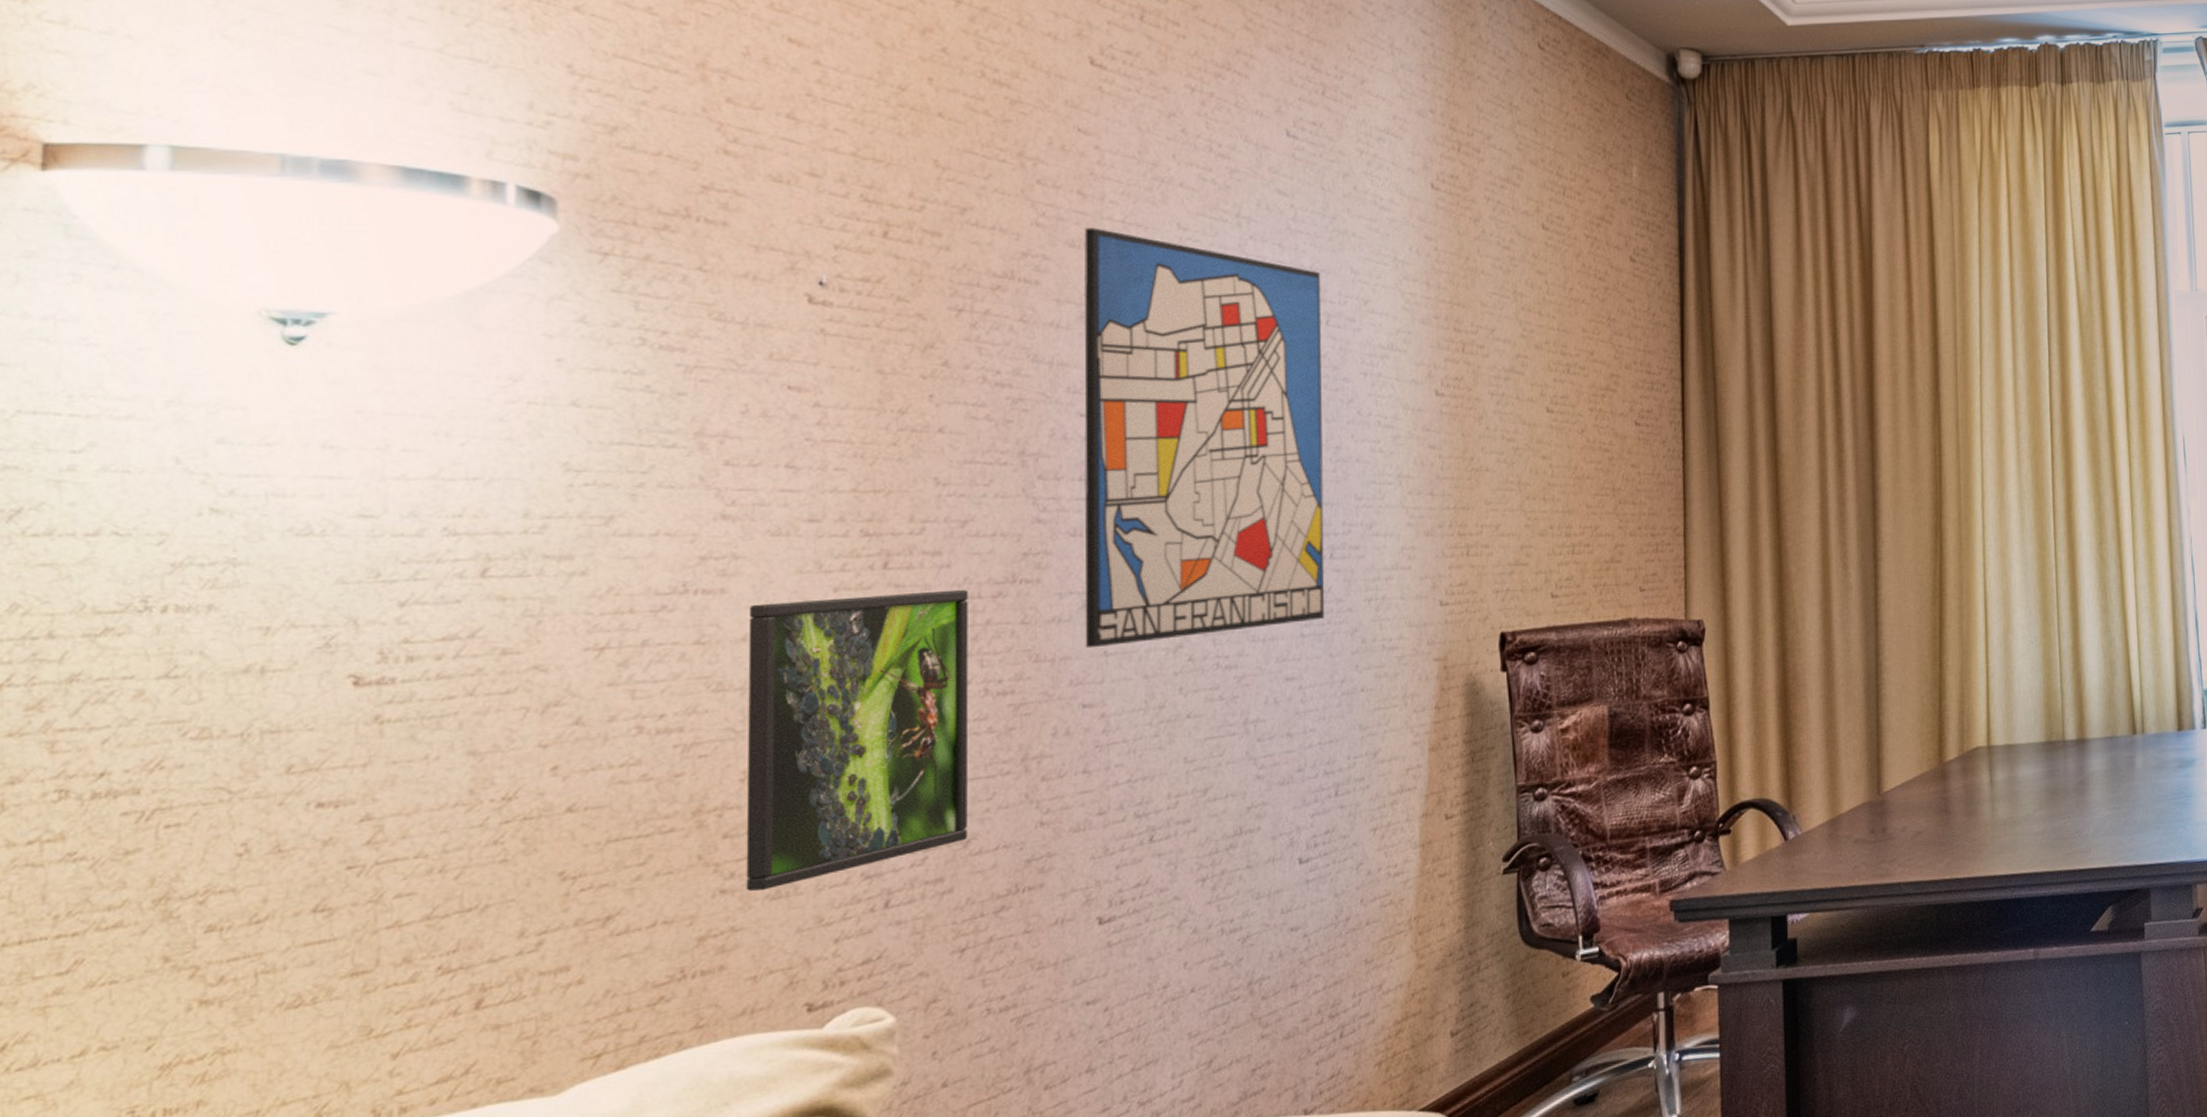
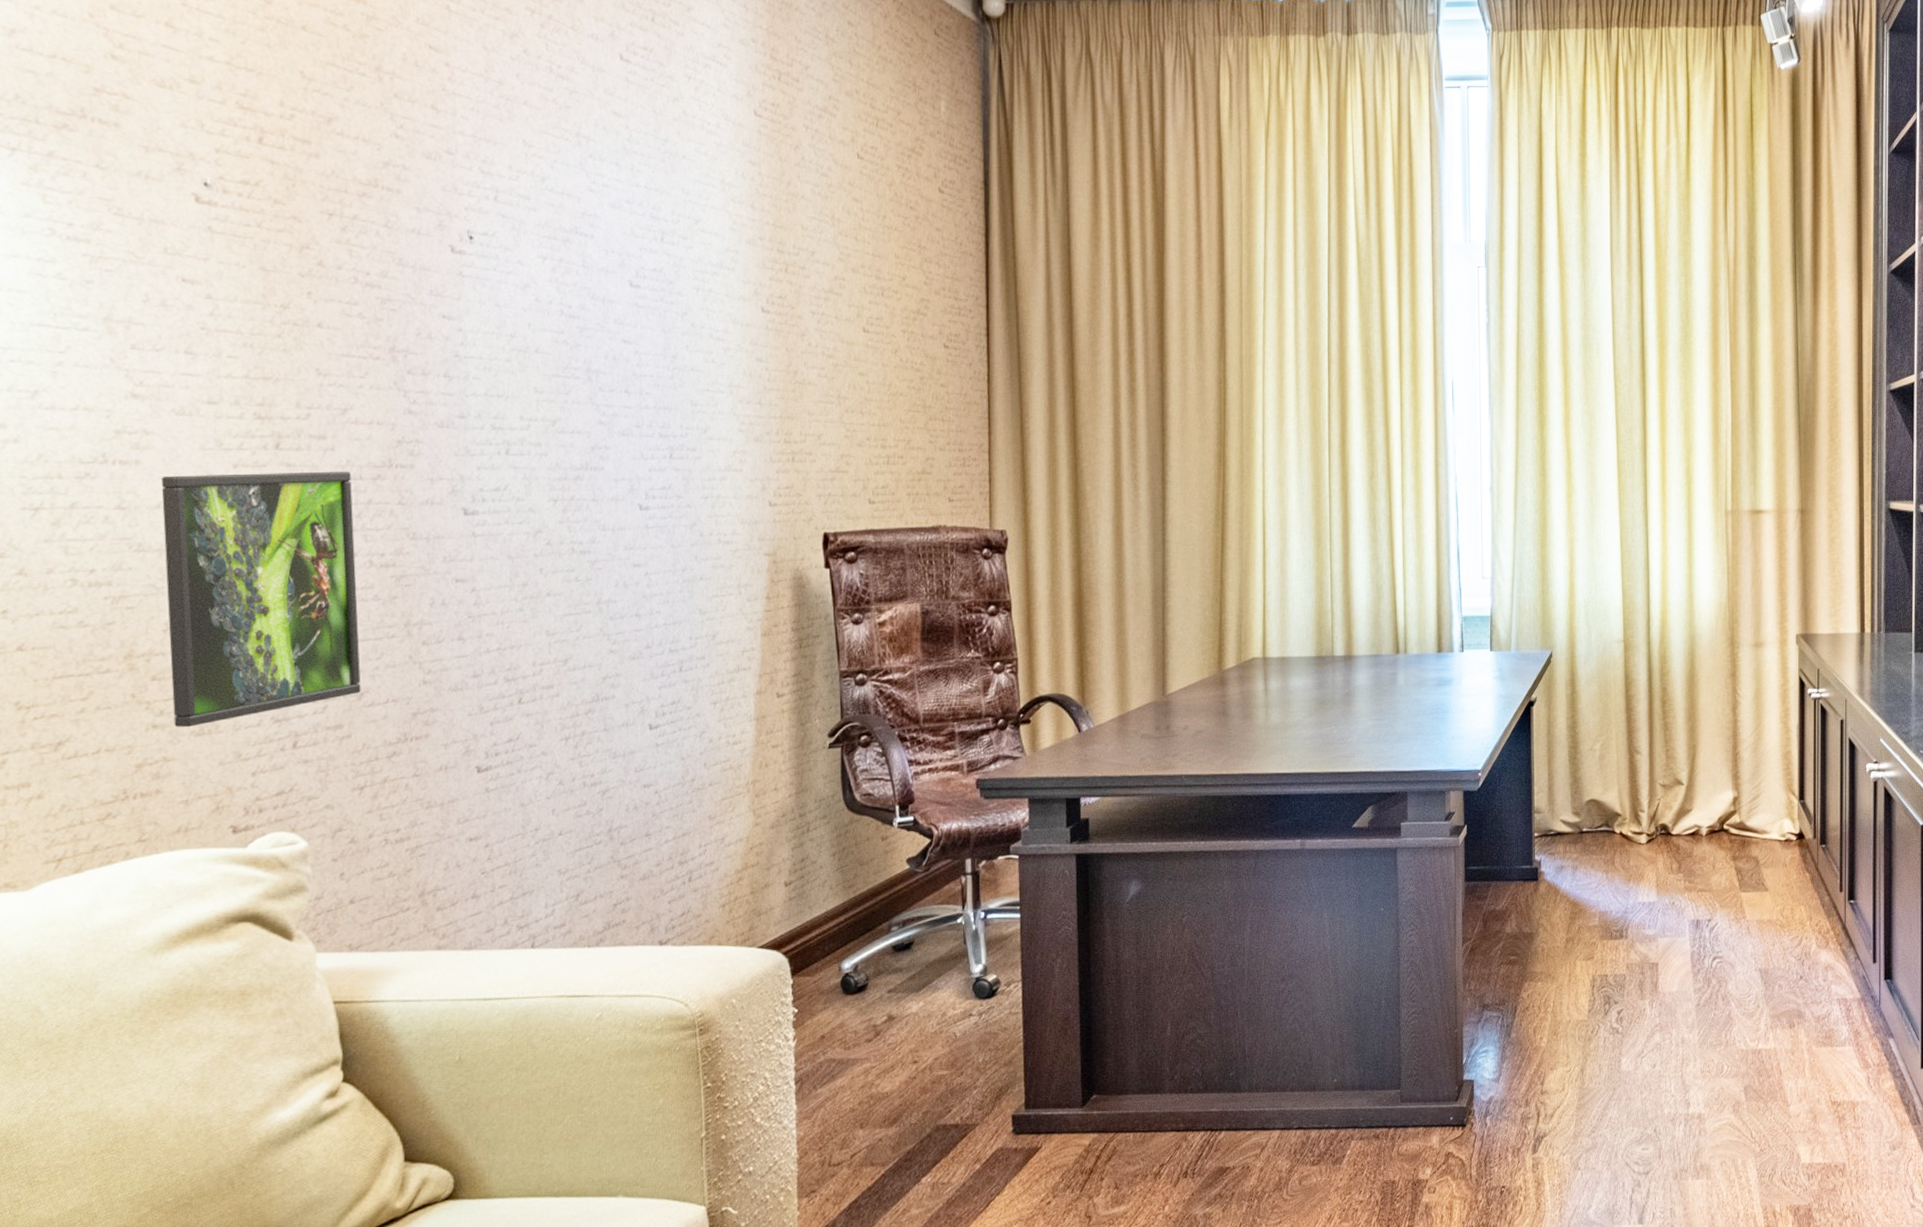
wall art: present [1083,228,1325,649] -> none [439,141,666,529]

